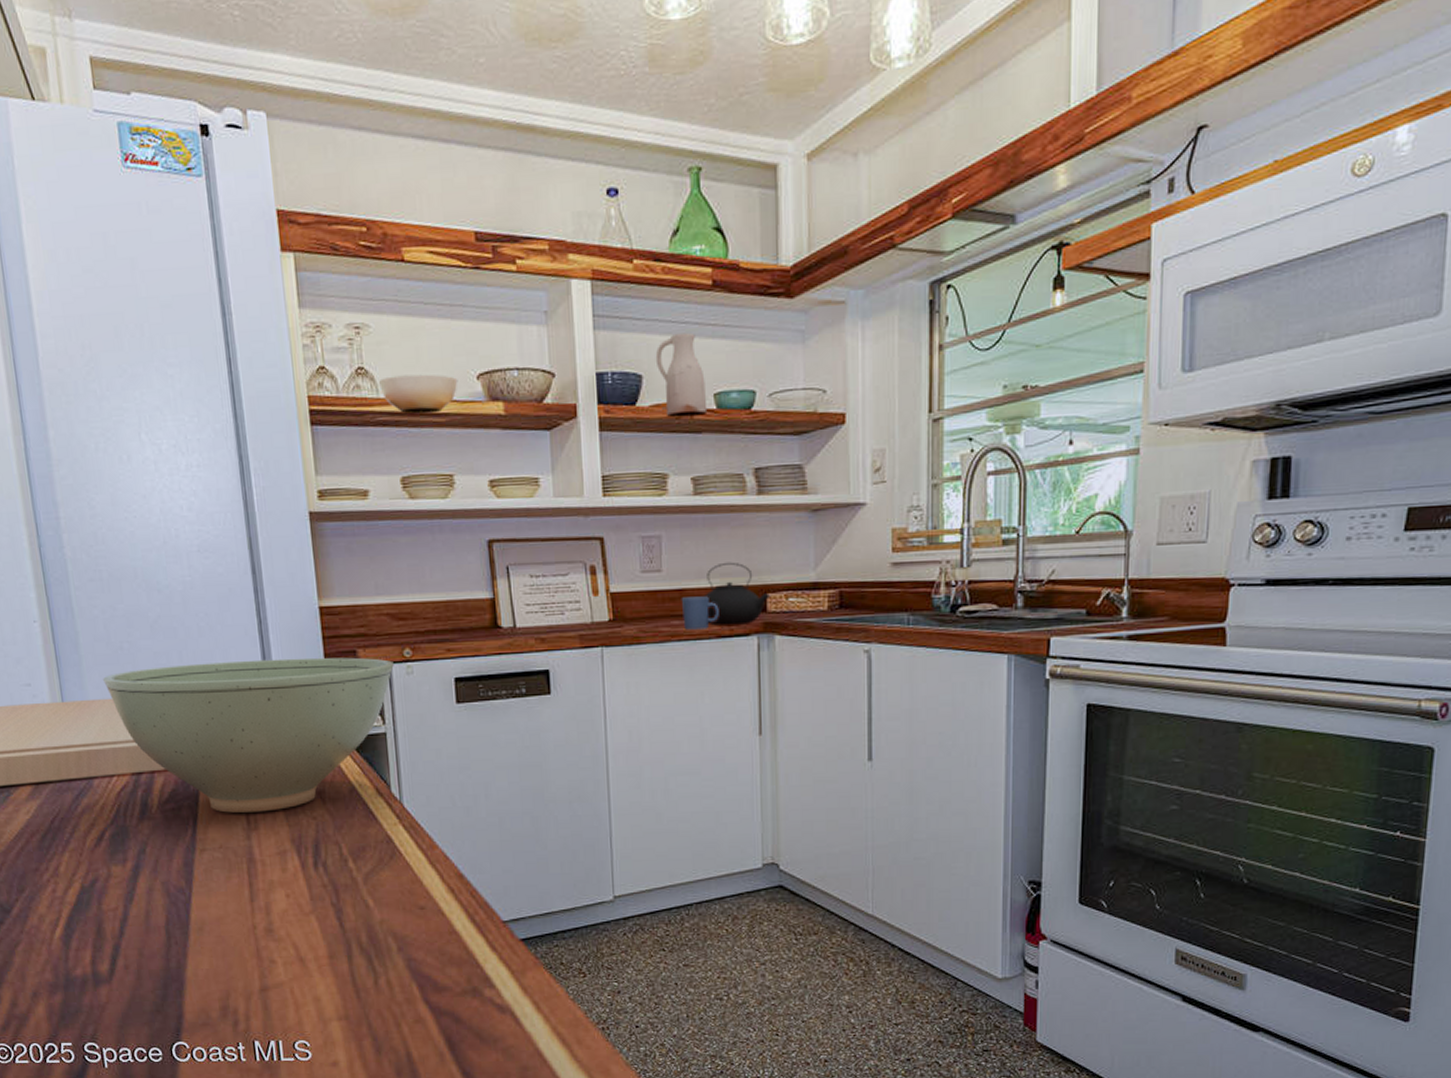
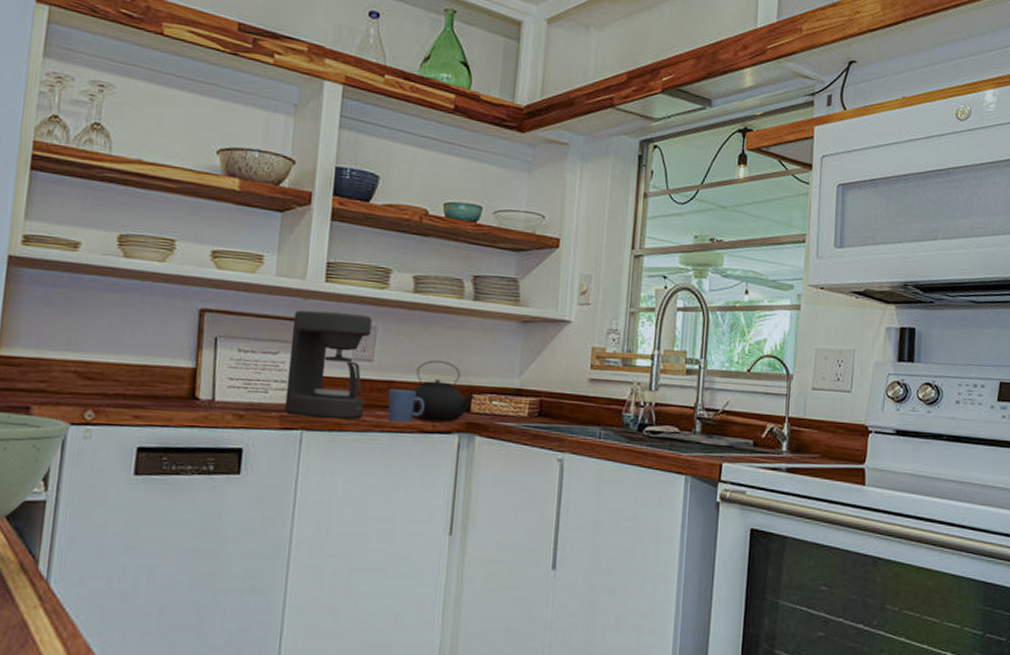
bowl: present [379,374,458,415] -> none [114,136,197,179]
coffee maker: none [577,525,660,635] -> present [284,310,373,421]
ceramic pitcher: present [655,332,708,418] -> none [393,144,438,222]

